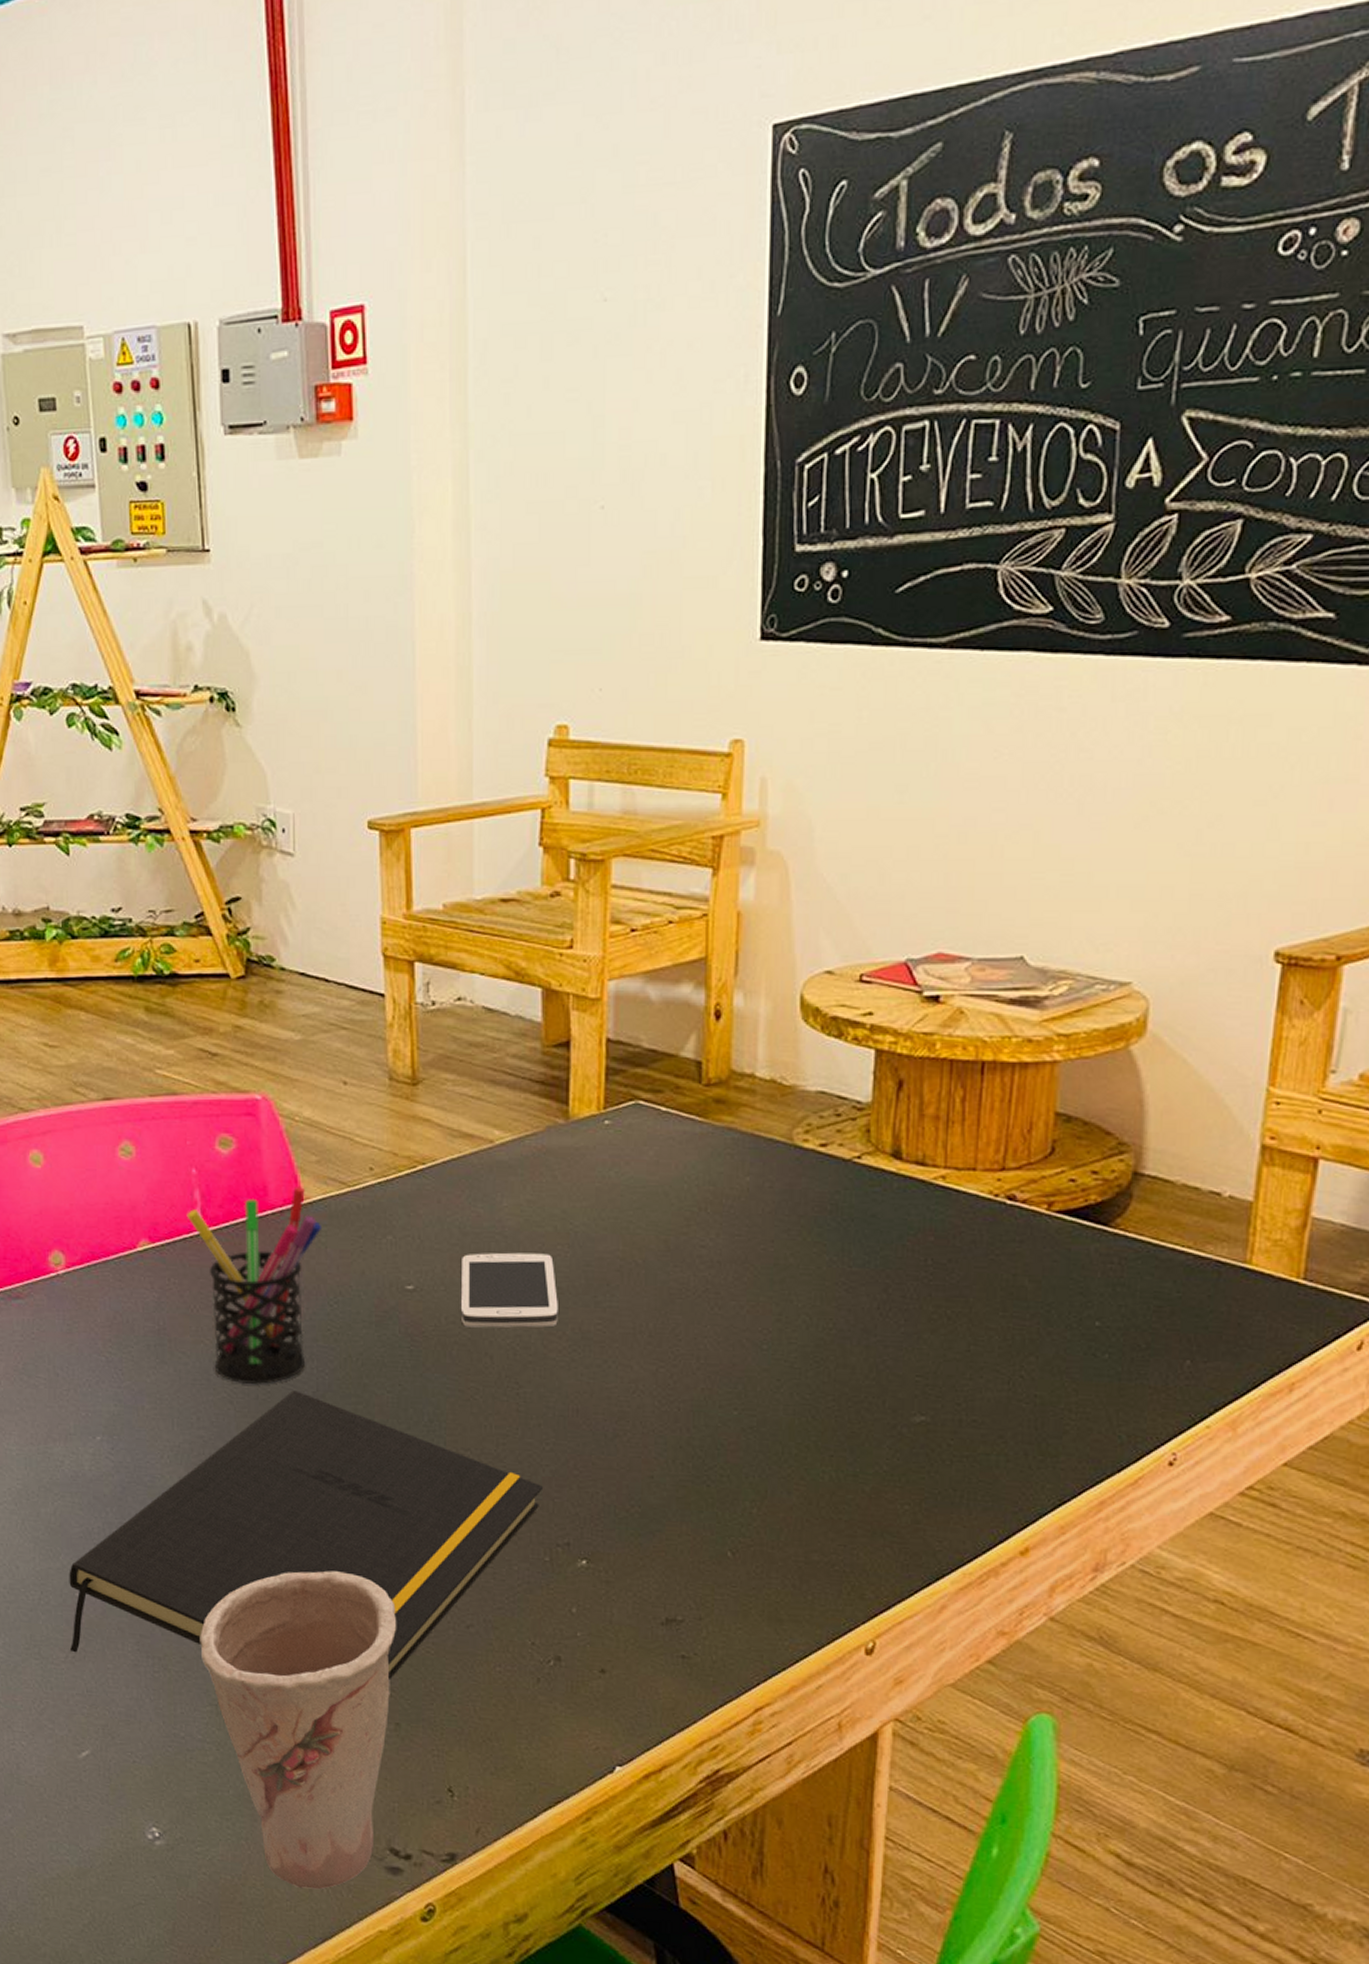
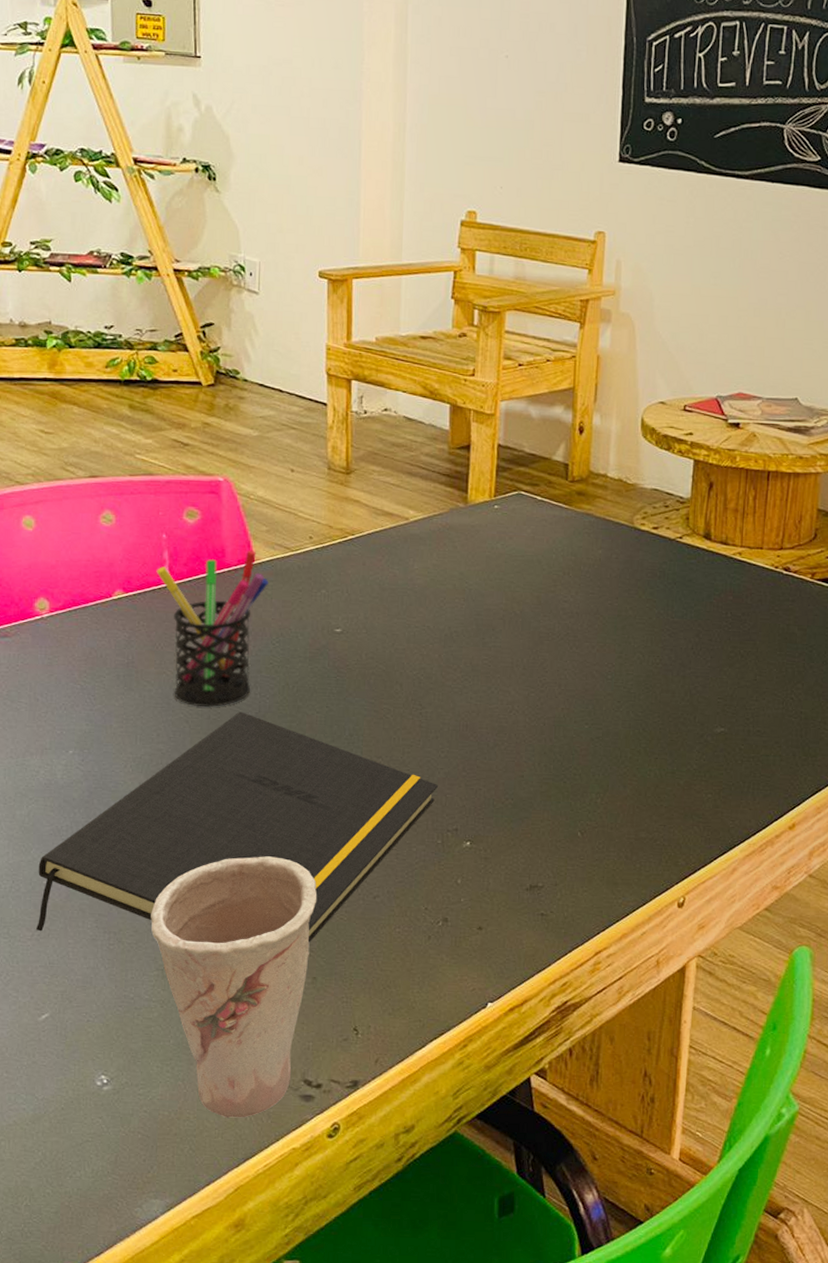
smartphone: present [460,1252,558,1328] -> none [377,604,455,662]

